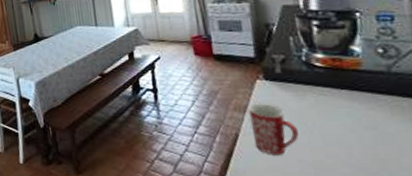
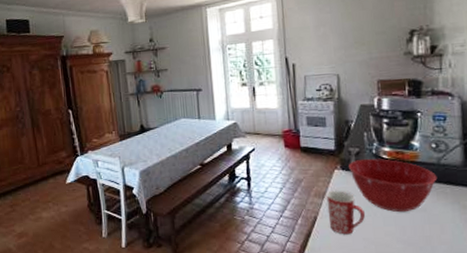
mixing bowl: none [273,67,389,131] -> present [349,159,438,213]

